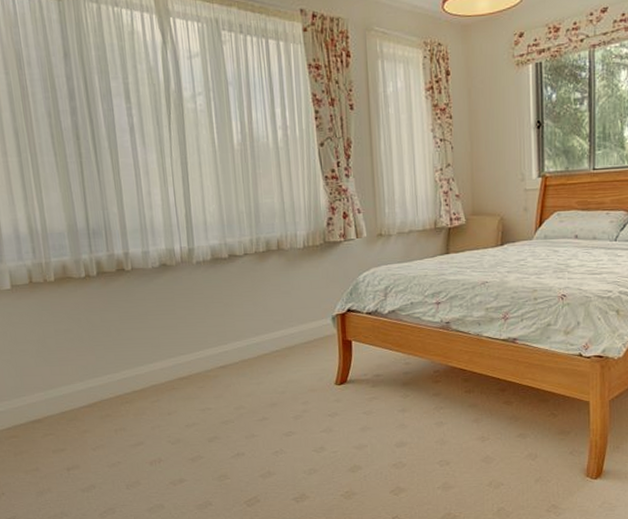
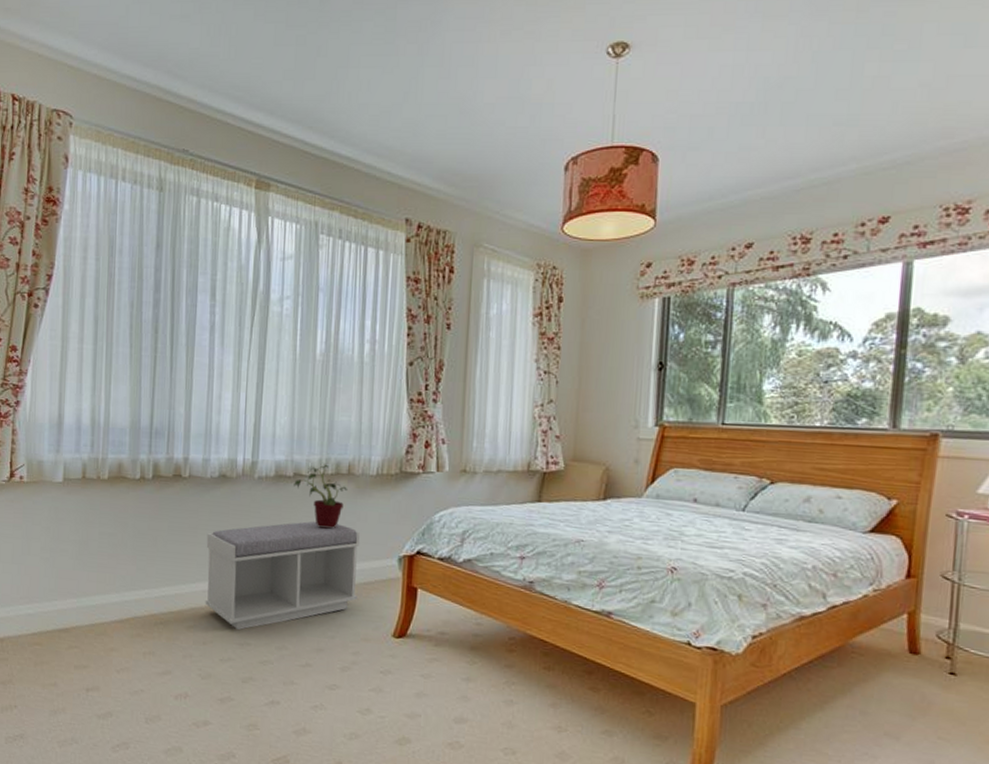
bench: none [156,294,300,398] -> present [205,521,360,630]
potted plant: none [229,243,279,300] -> present [294,464,347,529]

